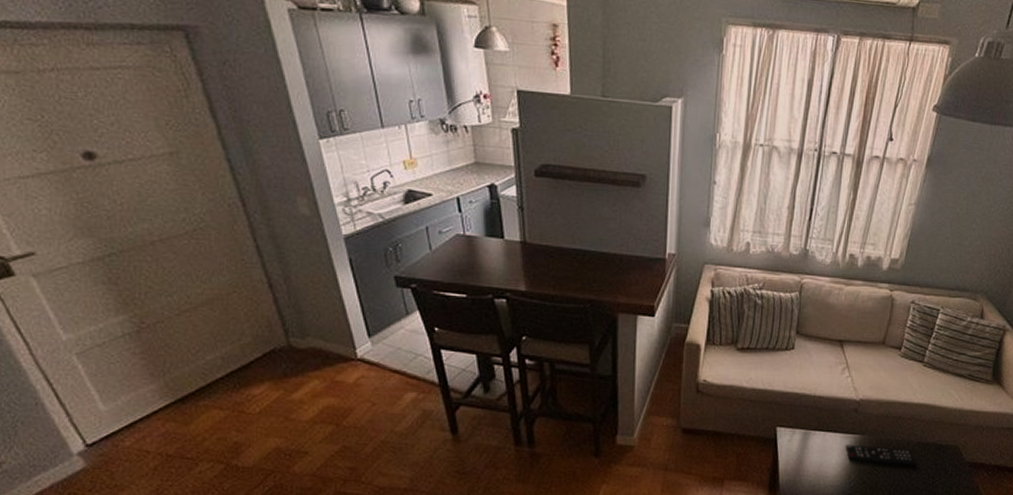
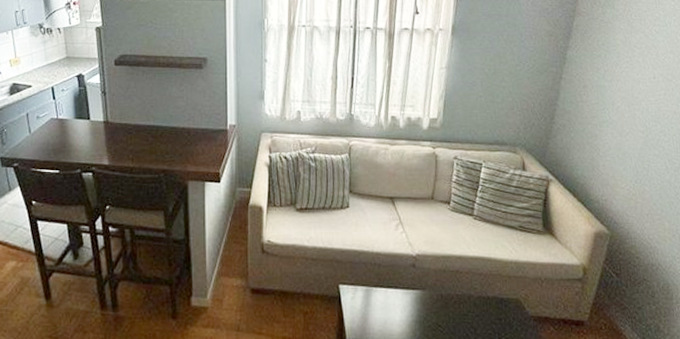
remote control: present [845,445,917,466] -> none [407,300,481,321]

